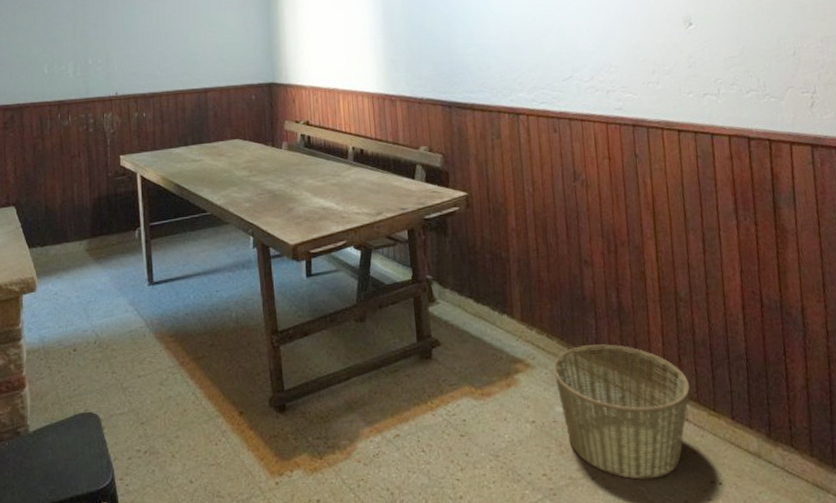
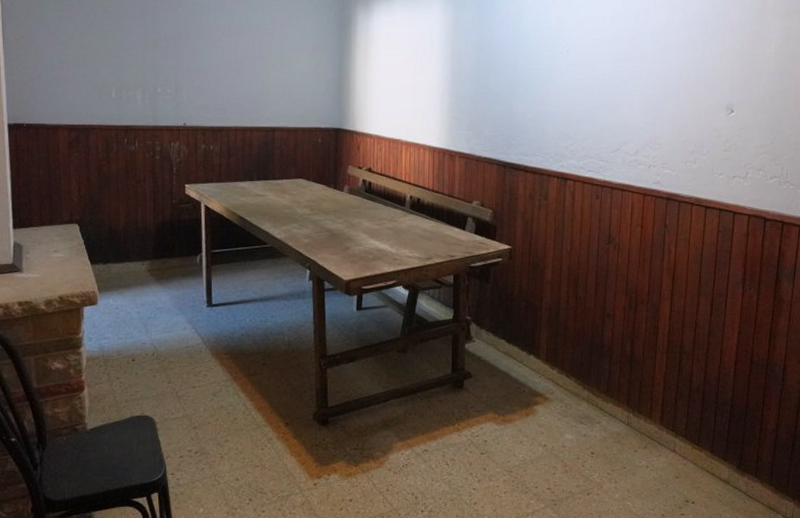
basket: present [552,344,690,481] -> none [567,385,680,497]

